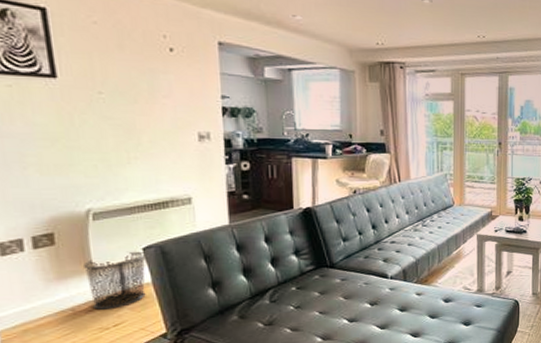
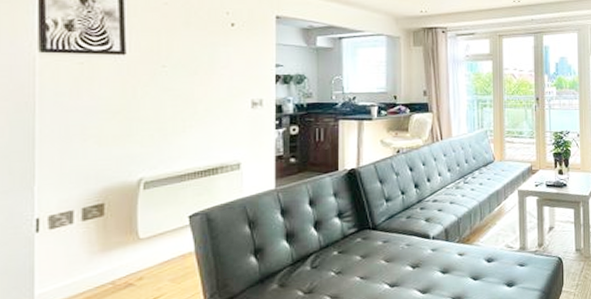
waste bin: present [84,251,146,310] -> none [129,219,191,283]

